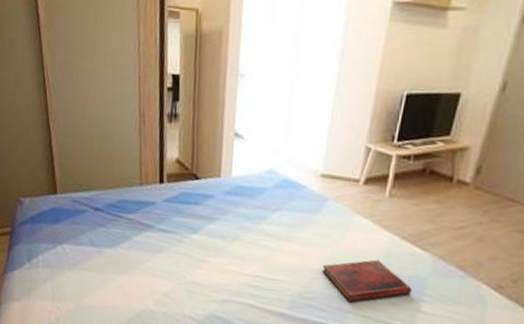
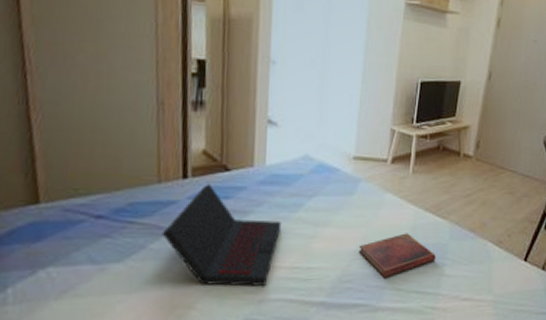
laptop: none [143,189,245,288] -> present [161,183,282,287]

